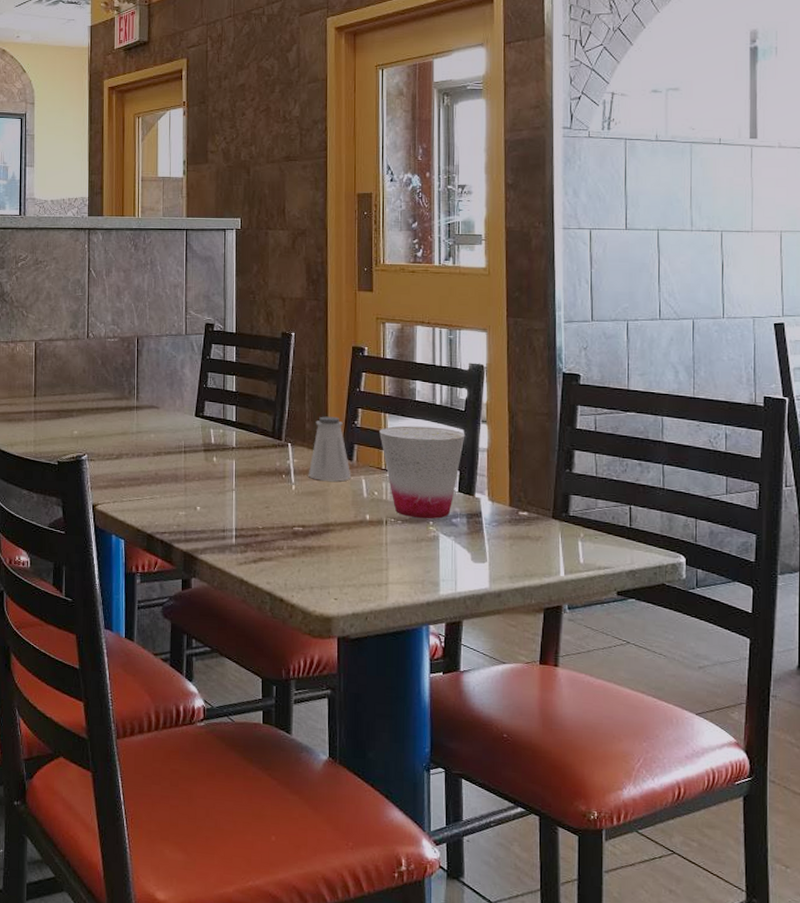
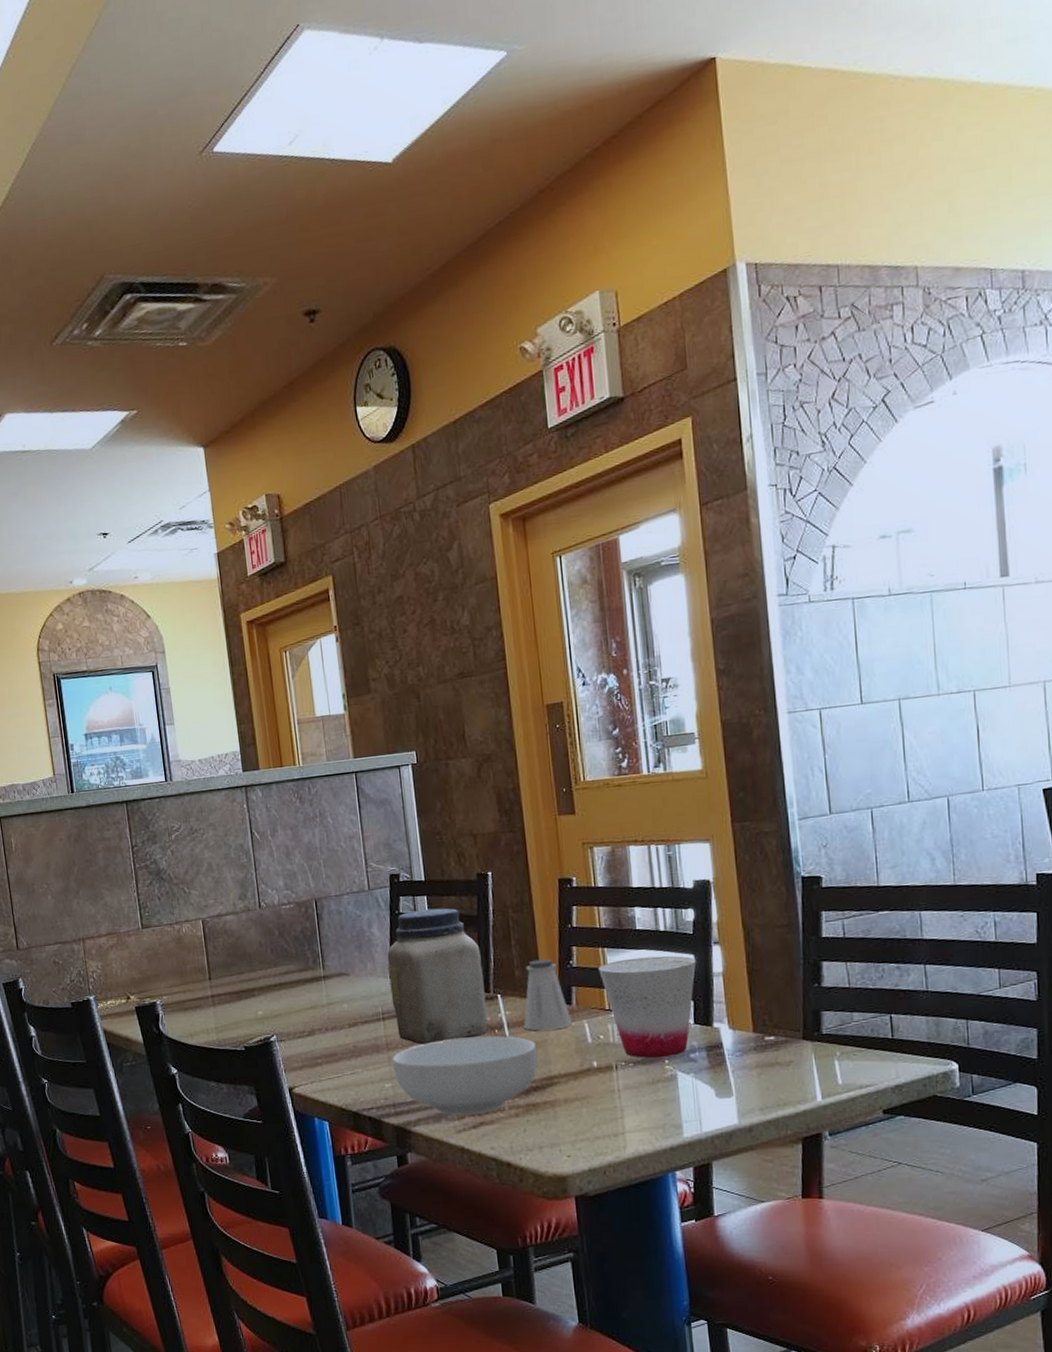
cereal bowl: none [189,478,318,550] -> present [393,1035,538,1115]
jar: none [194,358,277,480] -> present [387,908,488,1045]

